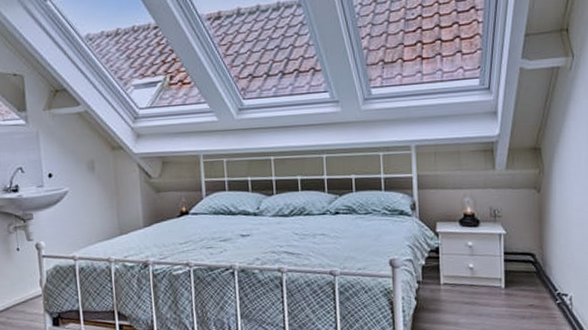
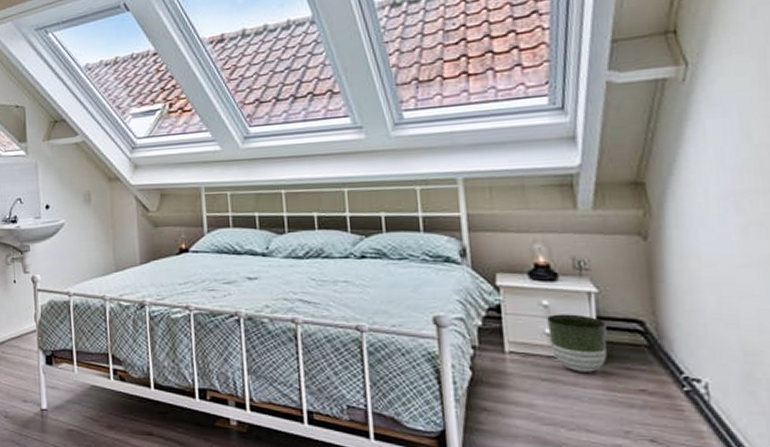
planter: none [471,251,510,295] -> present [547,314,608,372]

